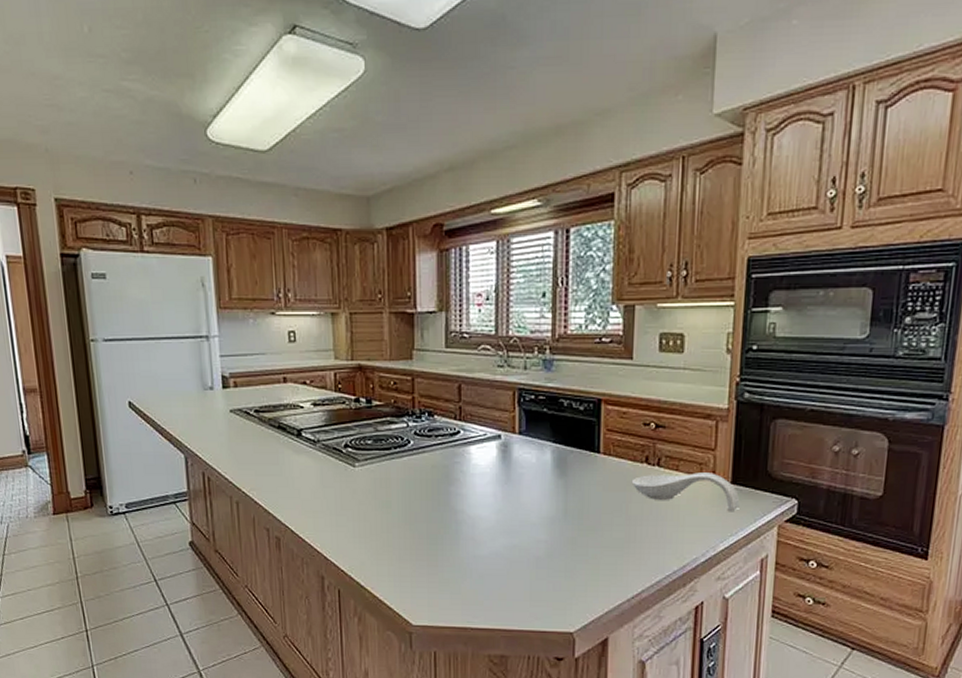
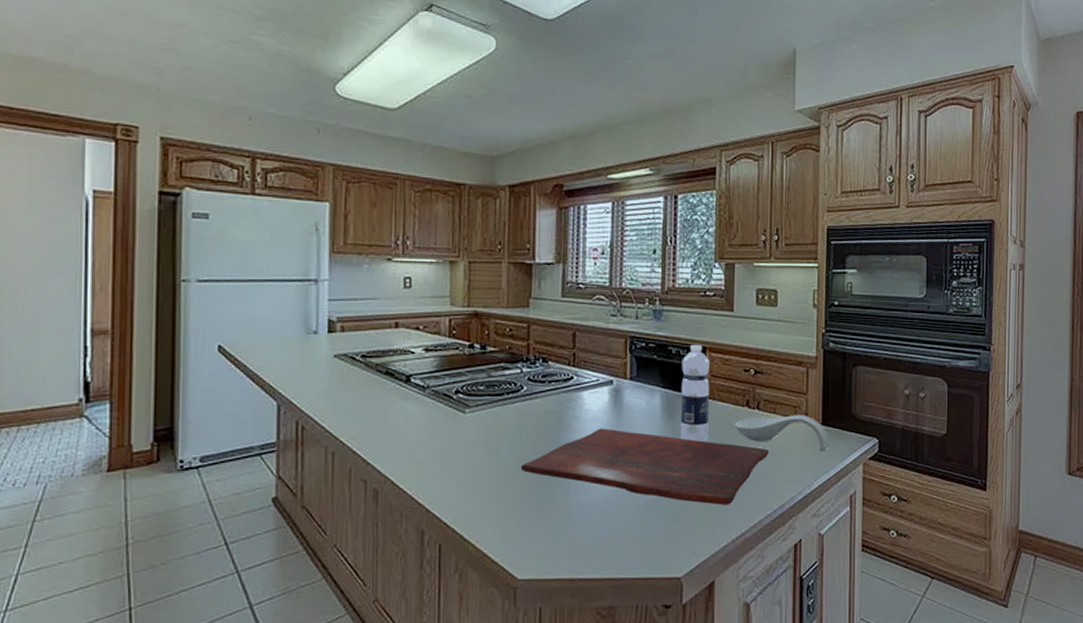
cutting board: none [410,483,671,564] -> present [520,428,770,505]
water bottle: none [572,396,605,500] -> present [680,344,710,443]

